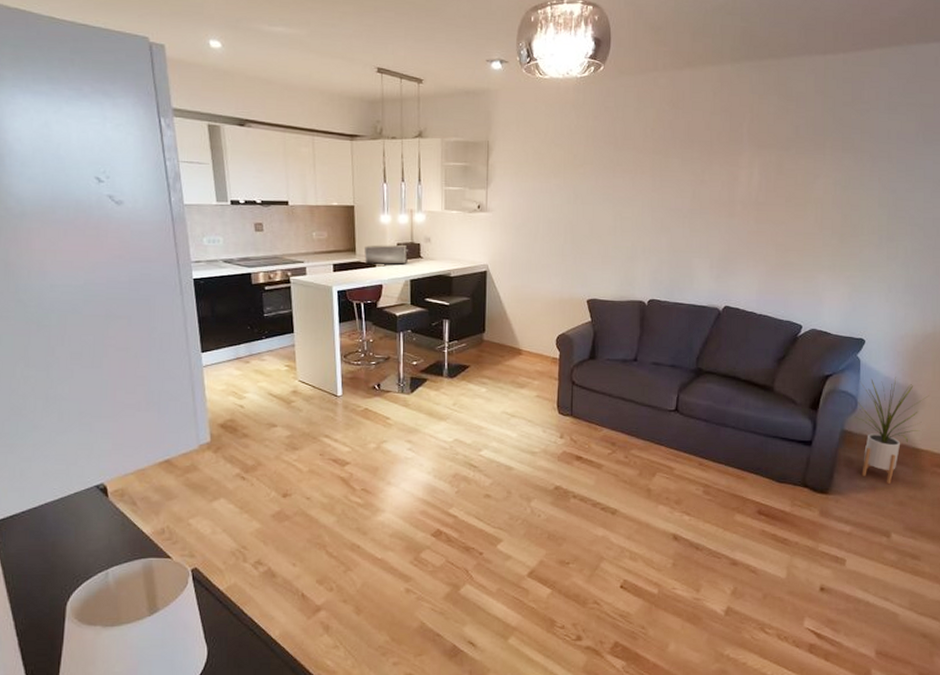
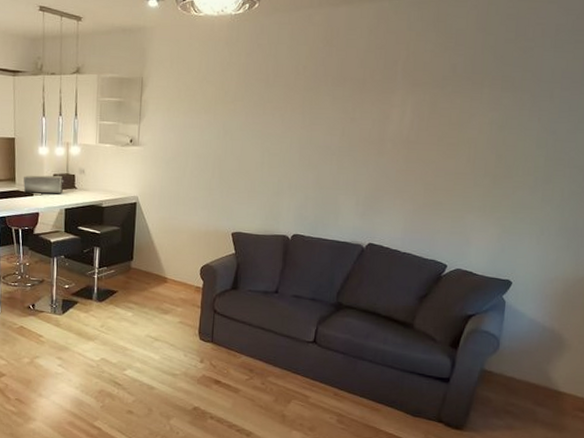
house plant: present [854,377,930,484] -> none [495,319,577,424]

